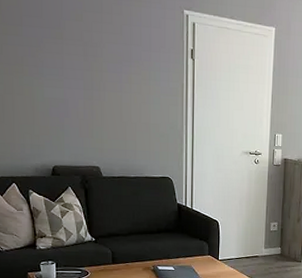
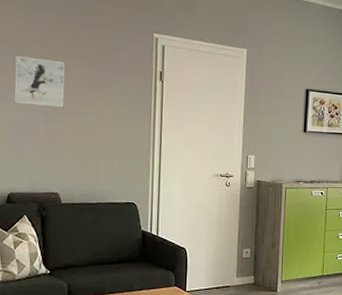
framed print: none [51,30,100,84] -> present [13,55,65,108]

